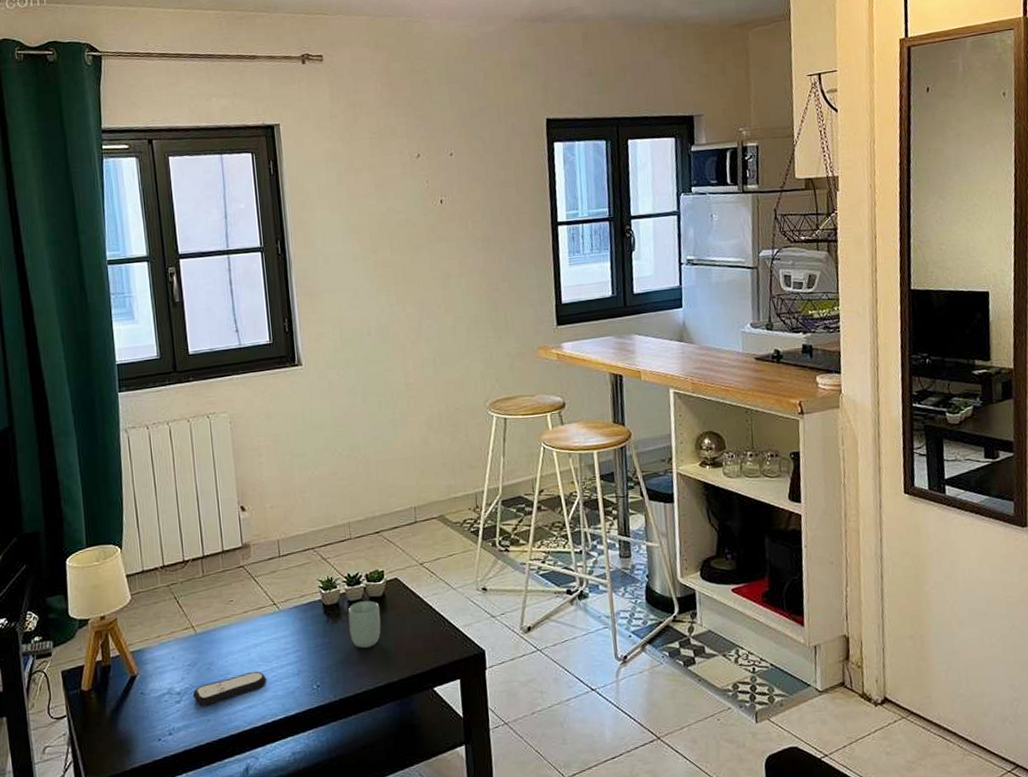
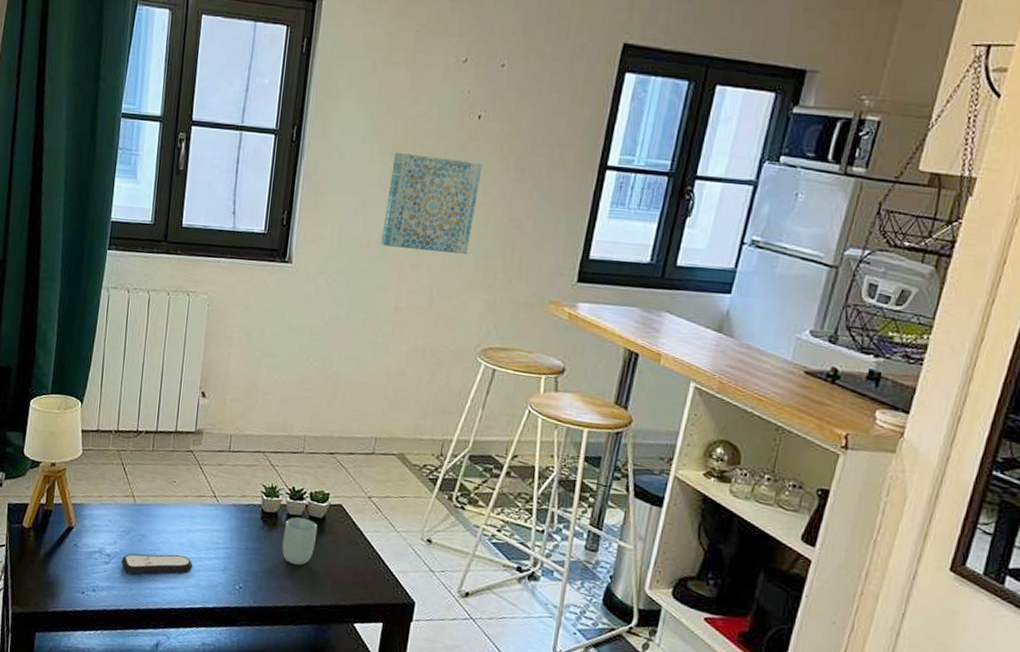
wall art: none [374,240,459,331] -> present [381,152,483,254]

